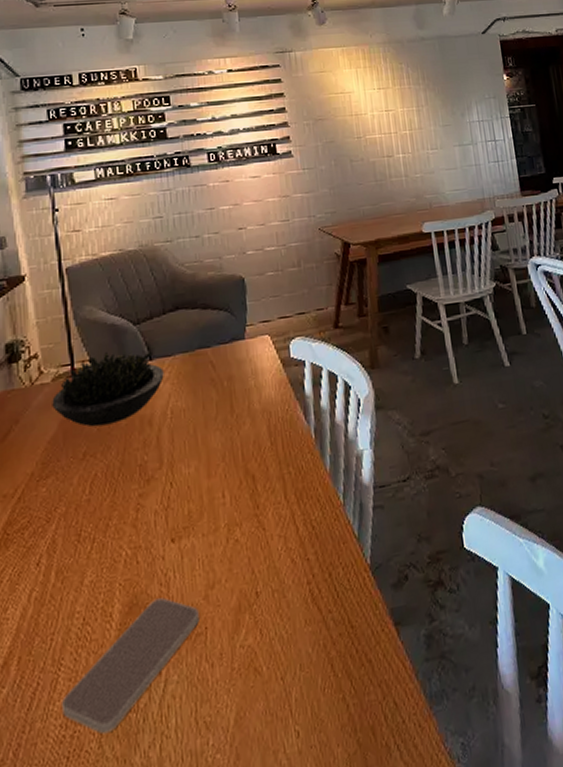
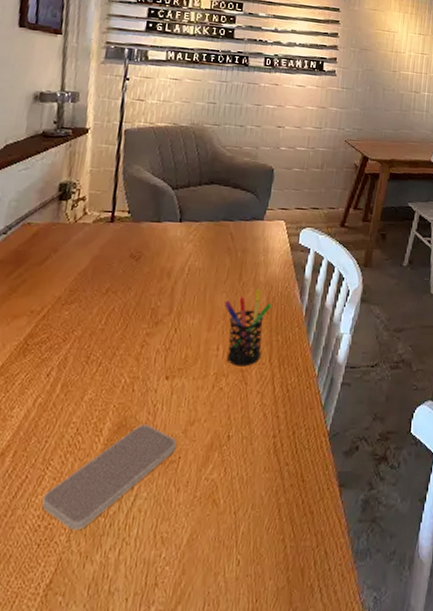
succulent plant: present [52,351,164,427] -> none [88,207,190,269]
pen holder: none [220,418,275,512] -> present [224,289,272,367]

